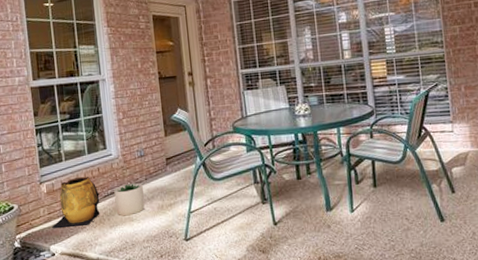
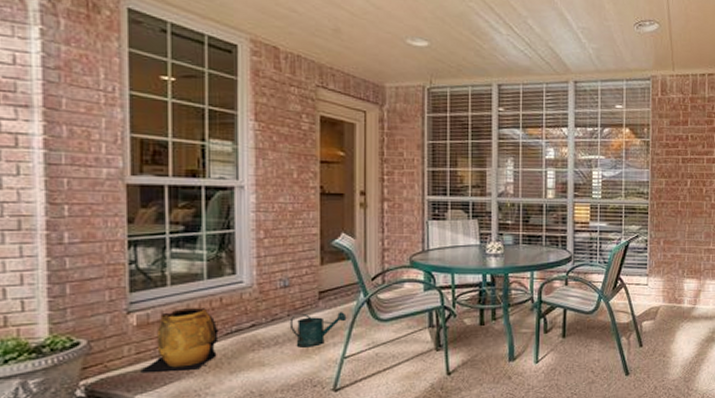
planter: present [114,183,145,216] -> none [241,319,283,360]
watering can: none [147,174,189,205] -> present [289,312,347,348]

